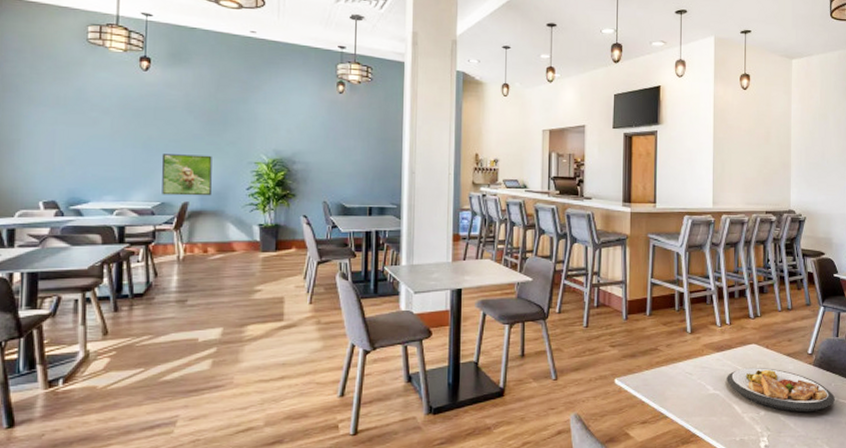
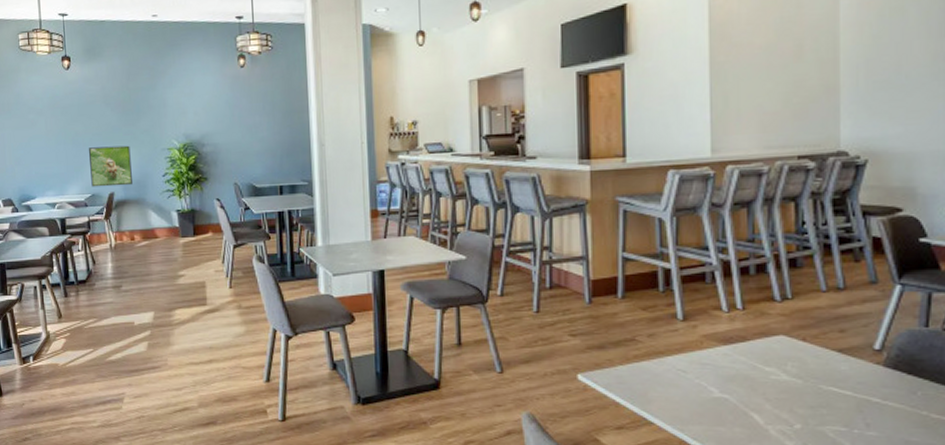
plate: present [727,367,836,412] -> none [740,365,925,428]

